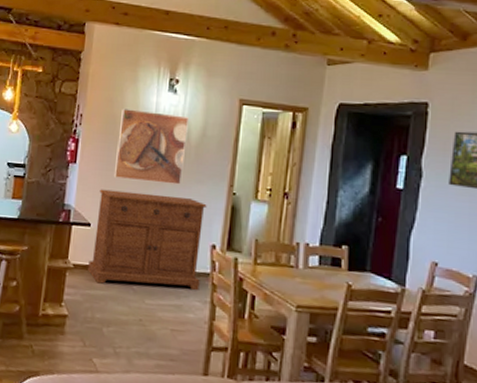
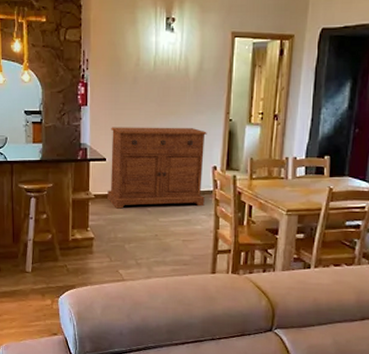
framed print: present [113,109,189,185] -> none [122,50,186,117]

